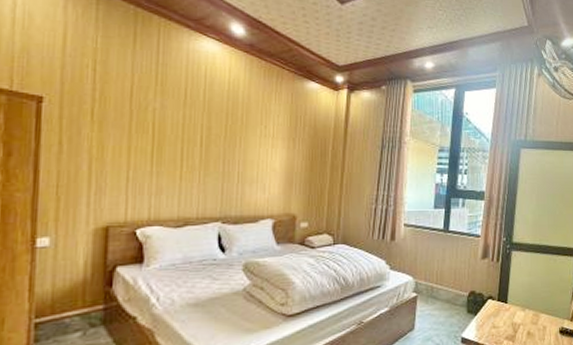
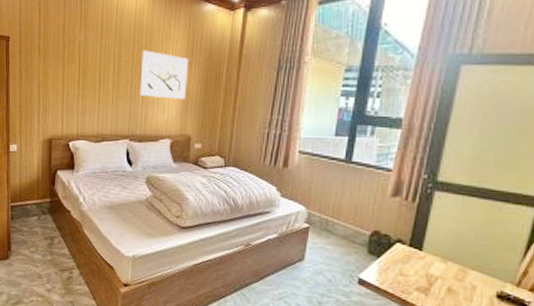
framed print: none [235,123,292,176] -> present [140,50,189,99]

